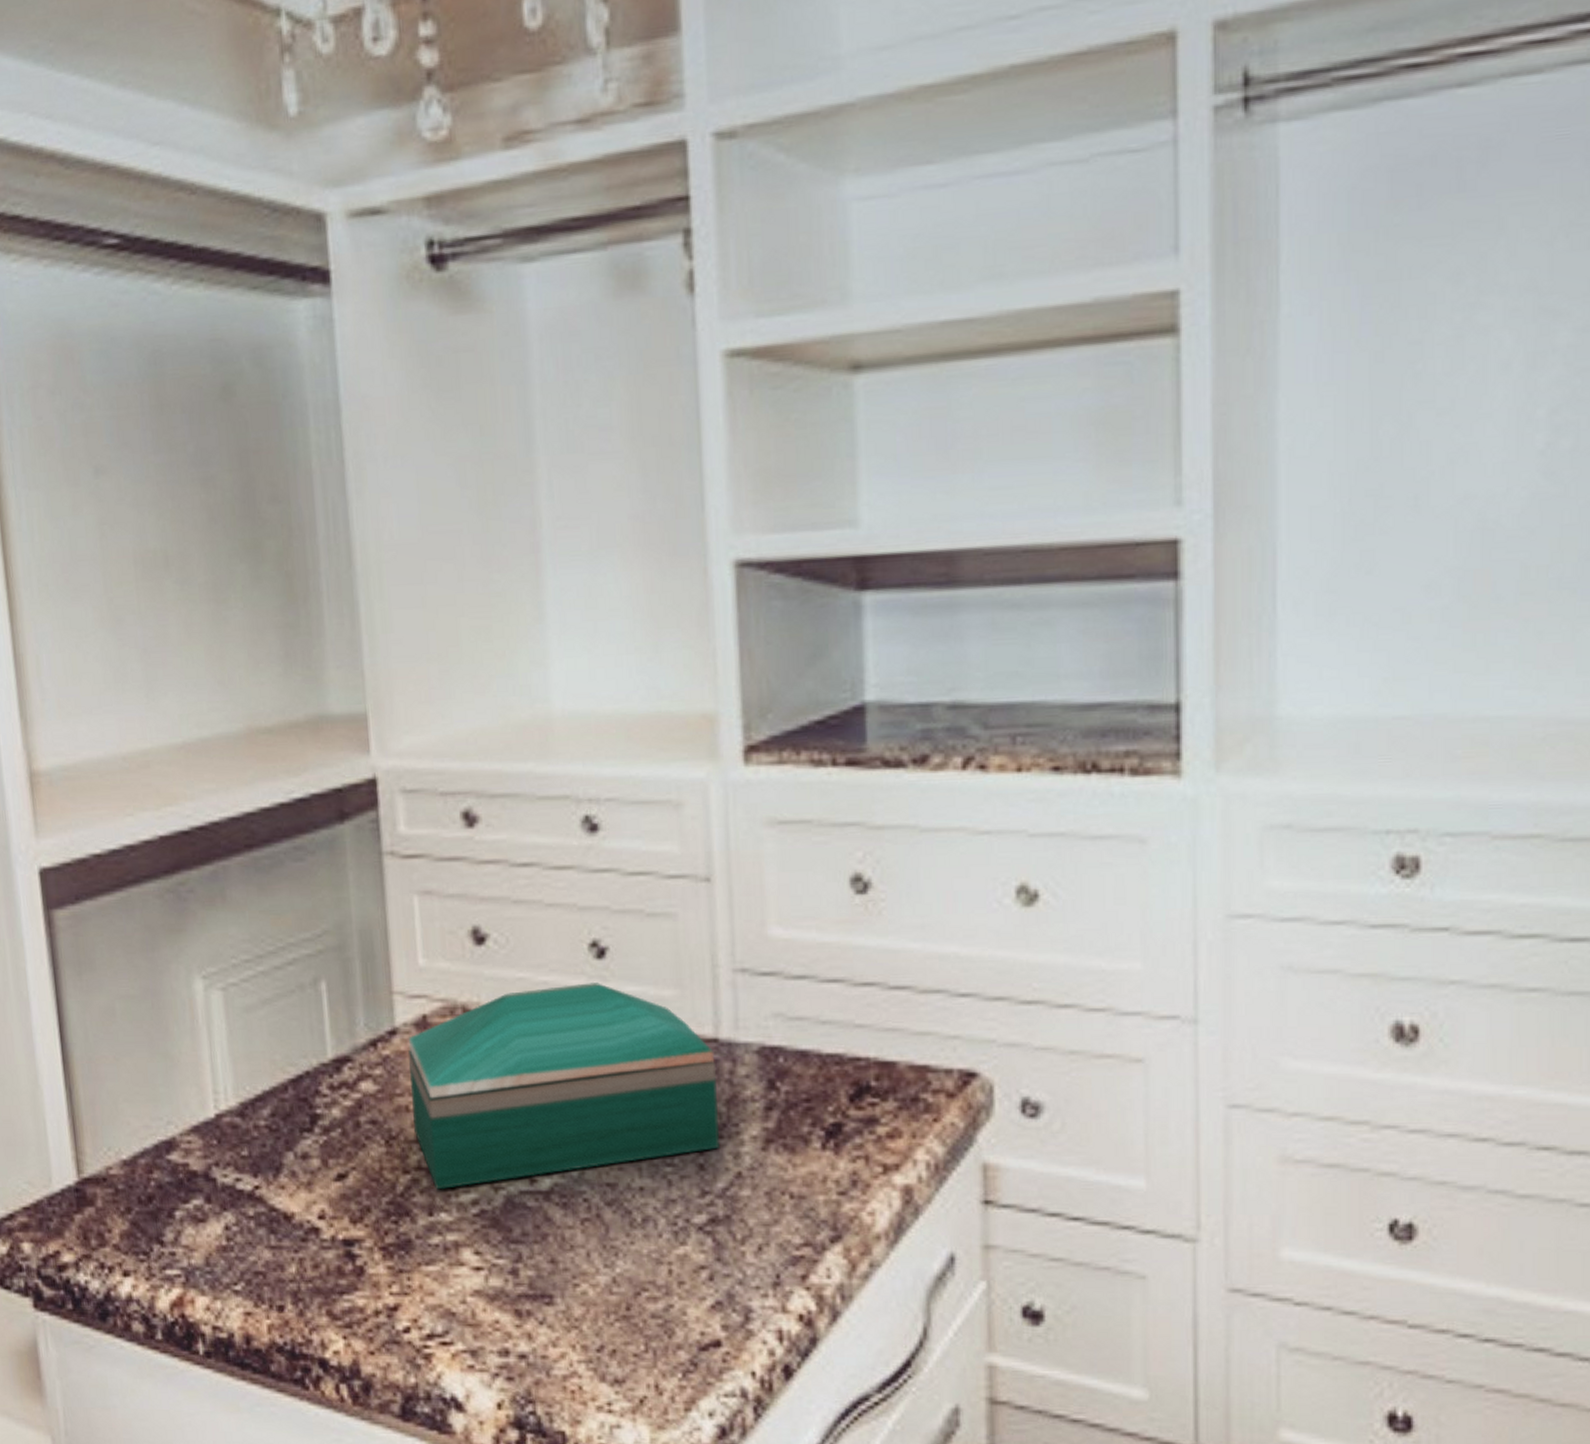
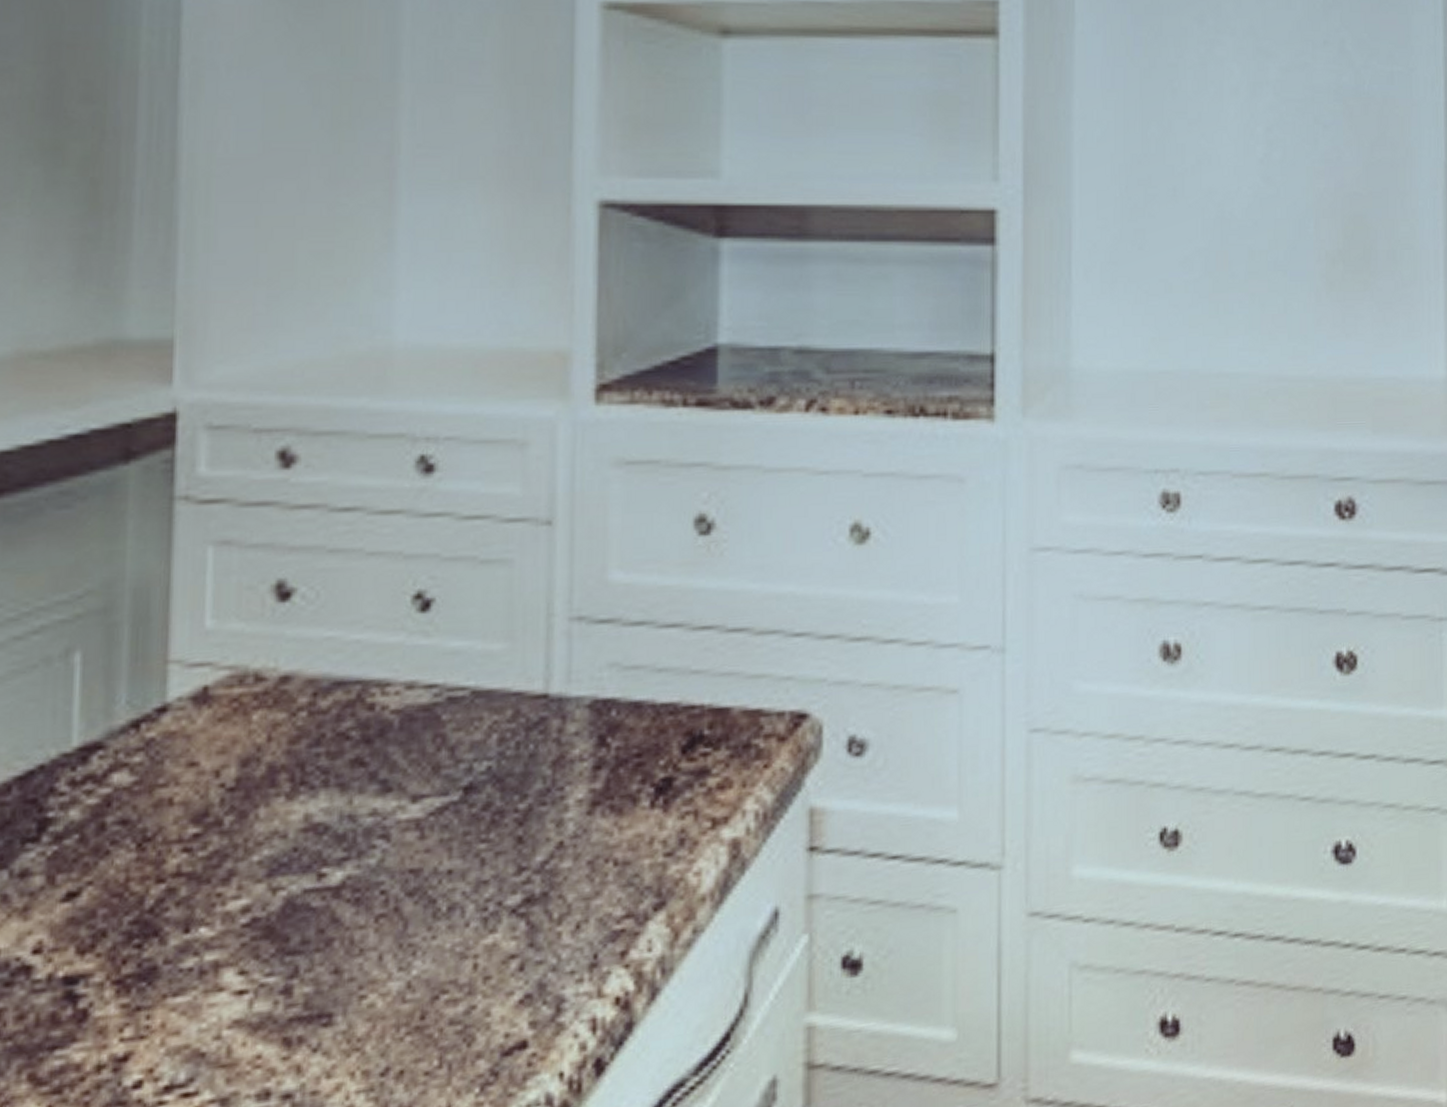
jewelry box: present [408,983,720,1190] -> none [177,639,543,899]

